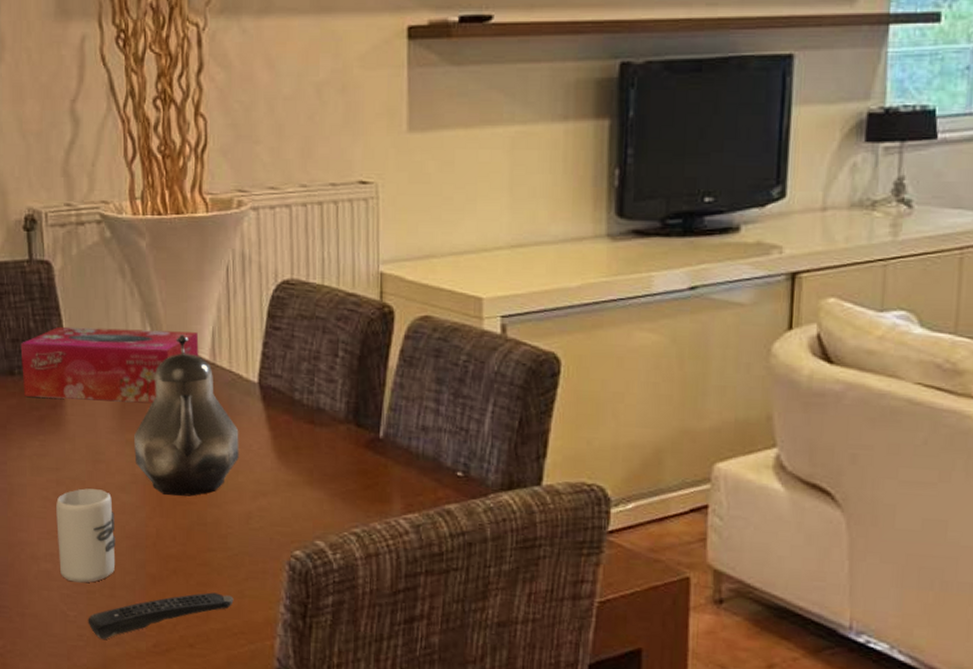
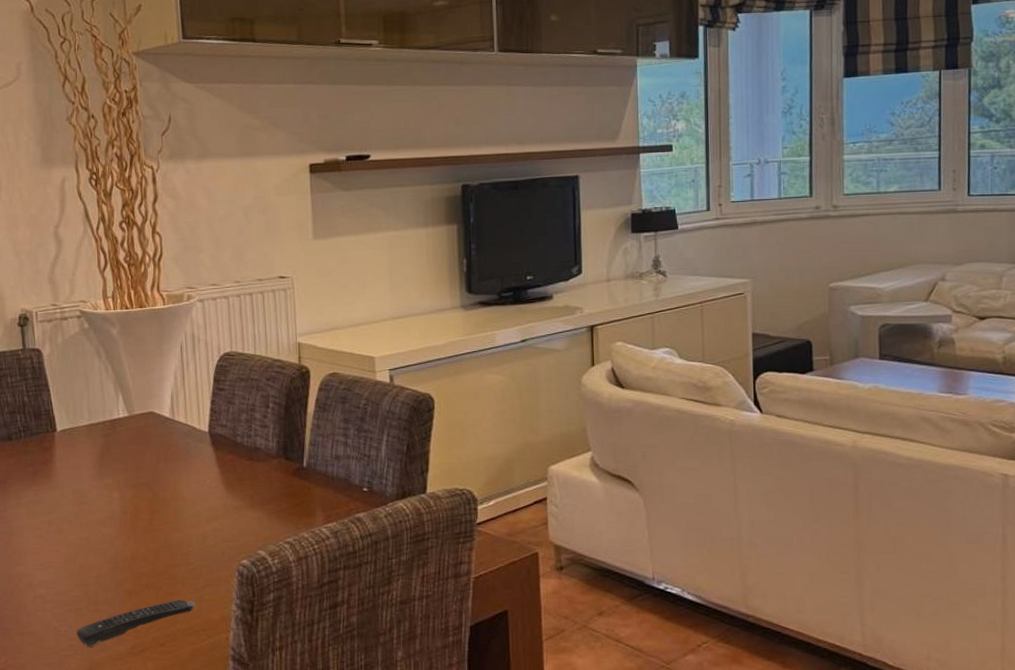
tissue box: present [20,326,199,404] -> none [17,397,161,456]
cup: present [56,488,116,583] -> none [48,526,99,603]
teapot: present [133,334,239,496] -> none [110,399,195,525]

